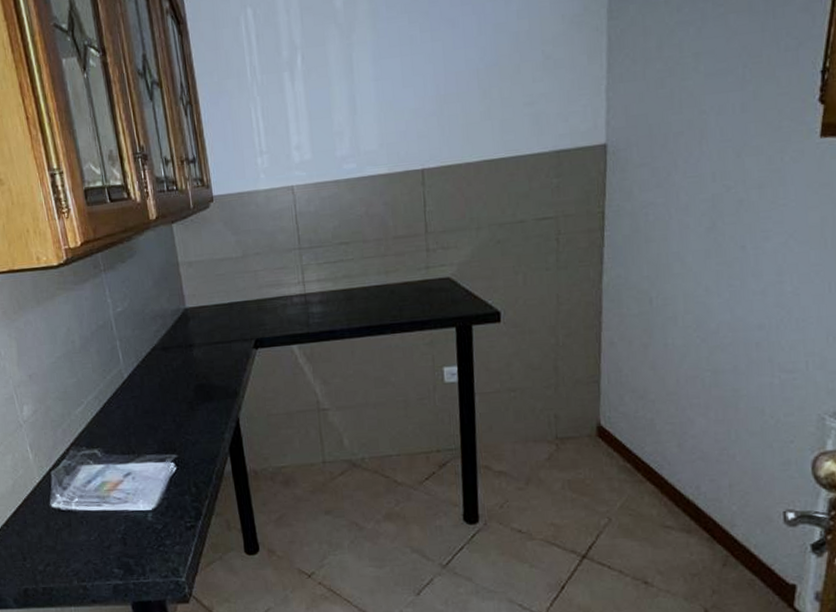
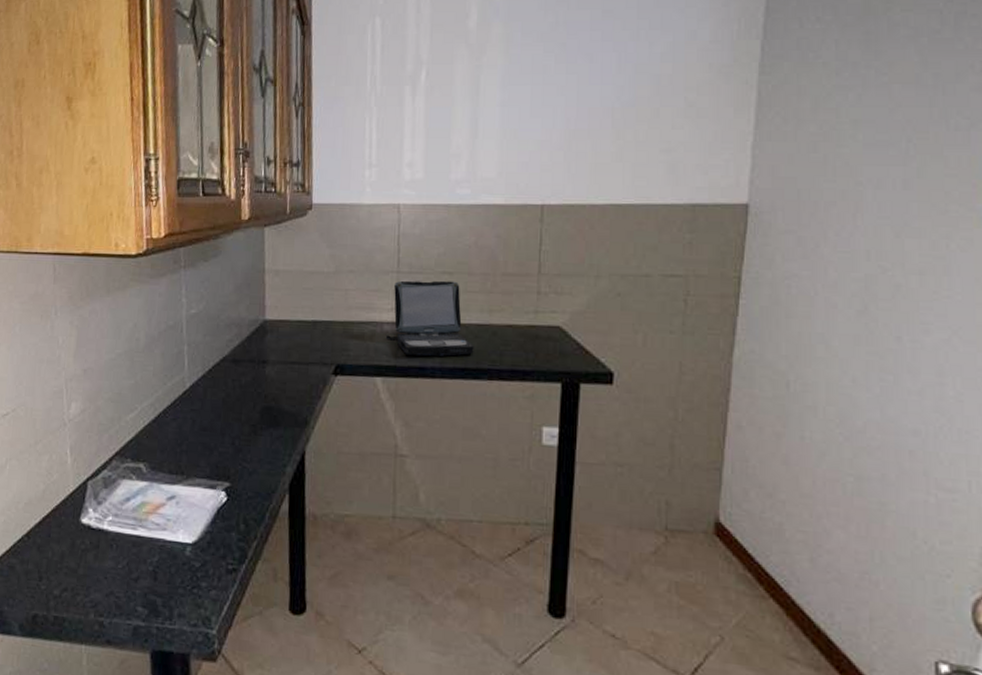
laptop: none [296,249,376,322] -> present [385,280,474,356]

